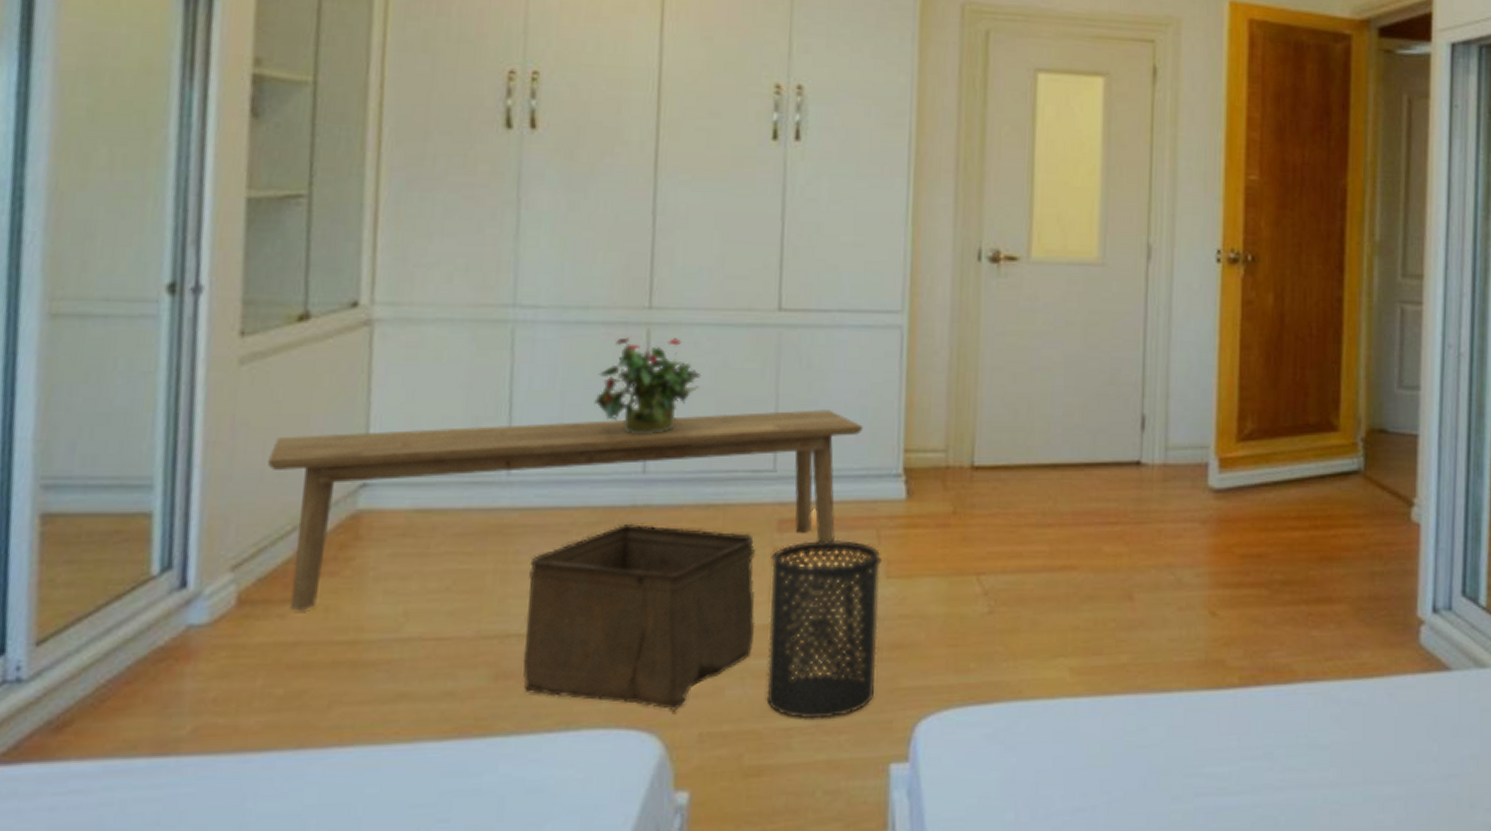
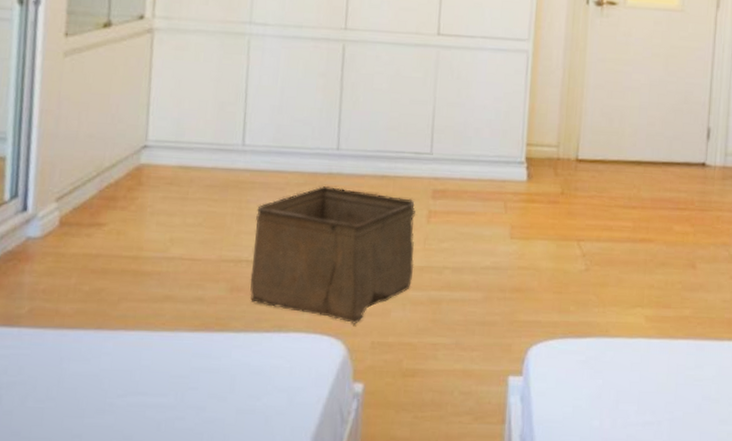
bench: present [268,409,864,610] -> none [82,108,497,232]
potted plant: present [594,337,702,433] -> none [304,50,381,121]
trash can: present [766,539,883,719] -> none [420,207,508,339]

